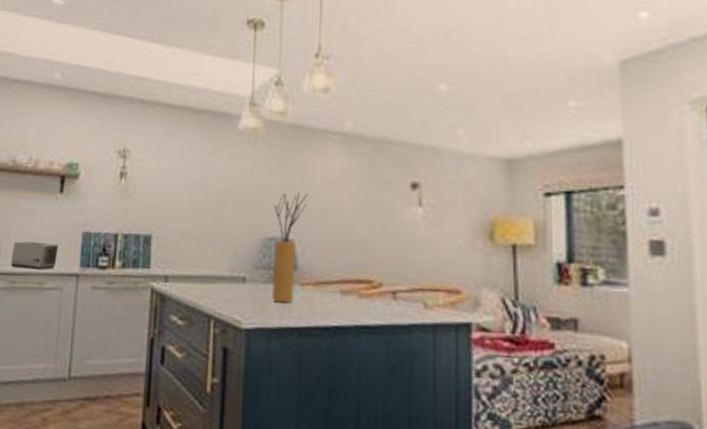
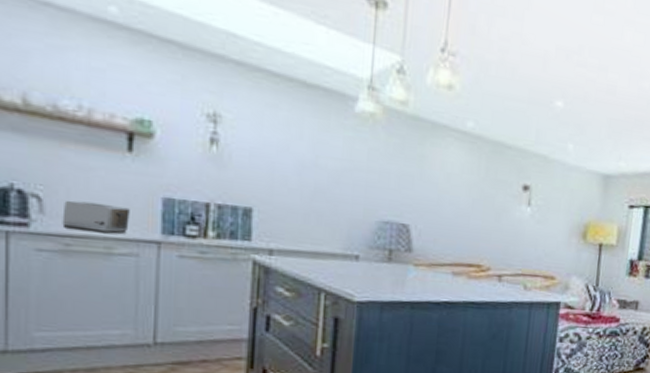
vase: present [272,191,308,303] -> none [386,181,426,281]

